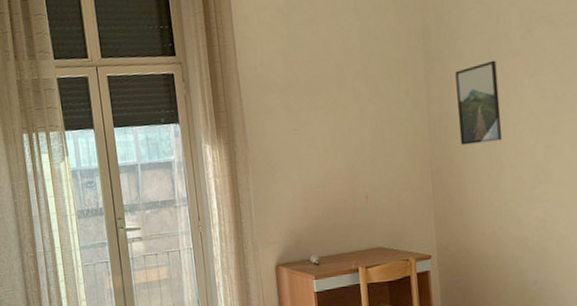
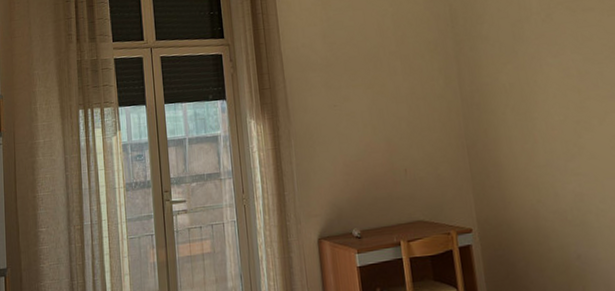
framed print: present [455,60,502,145] -> none [483,41,532,120]

